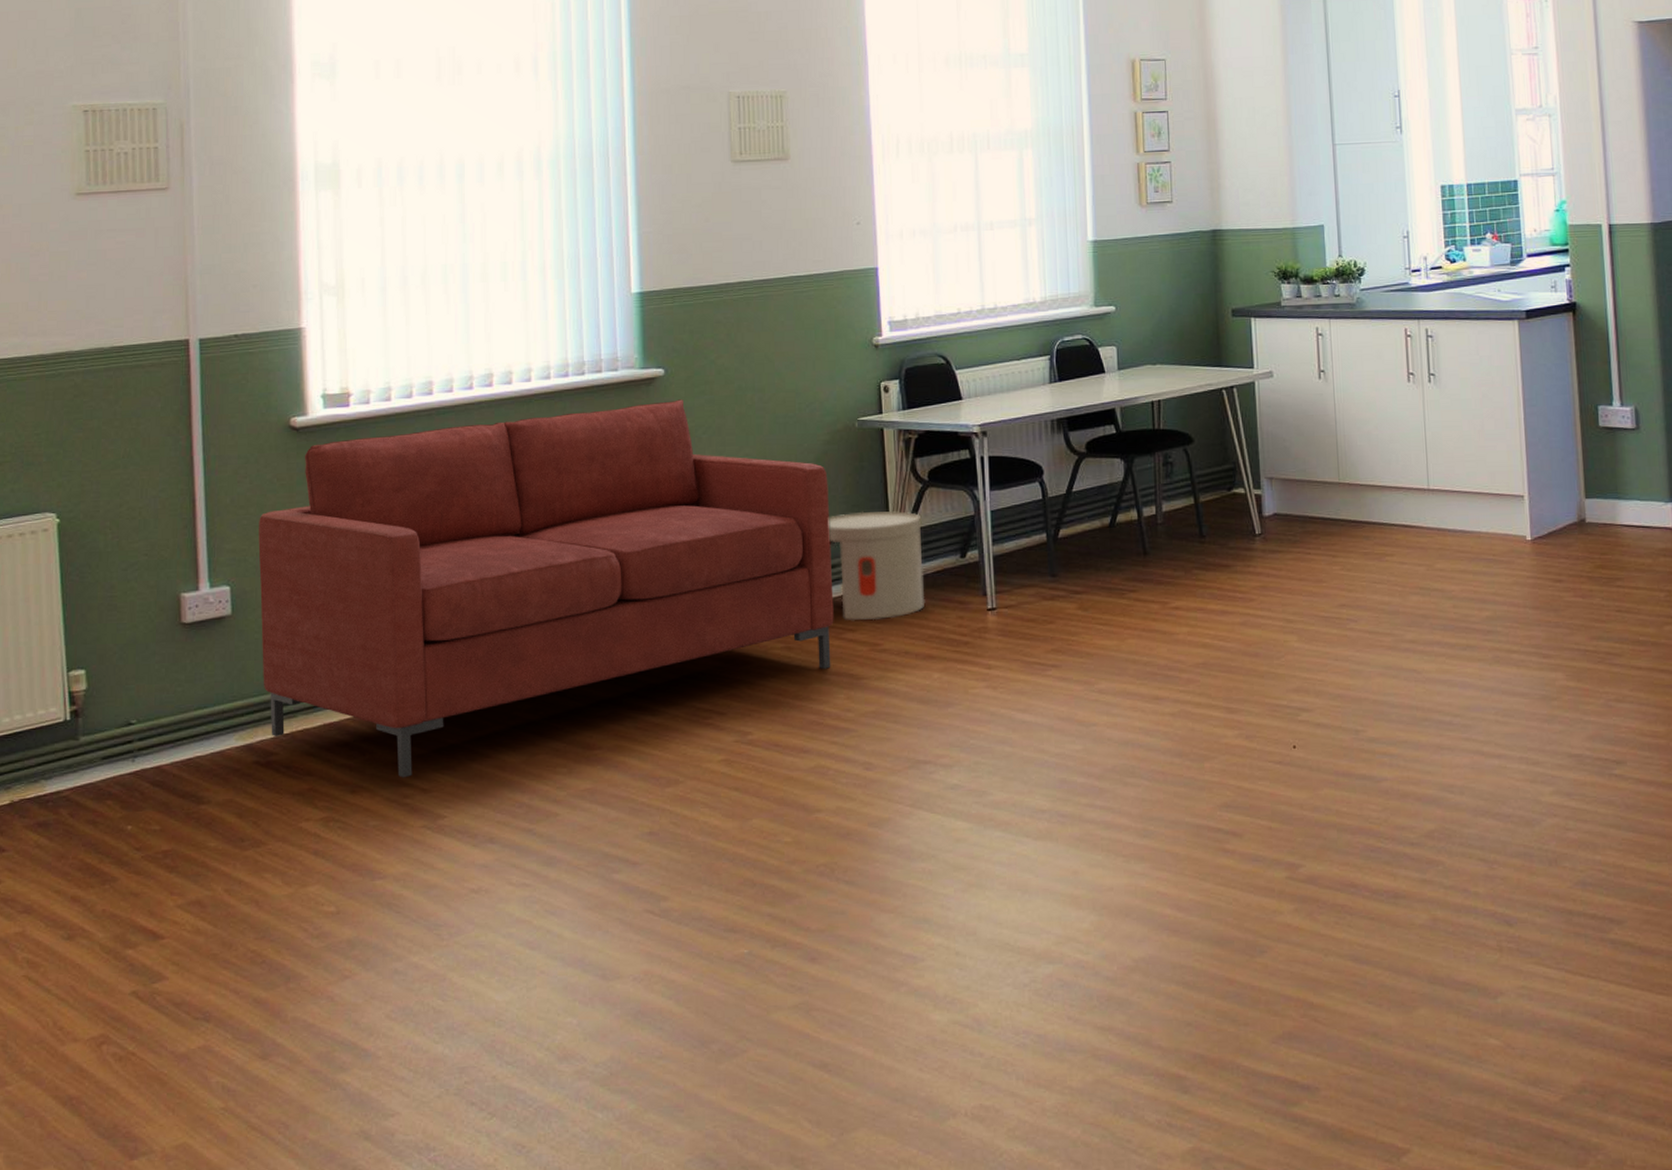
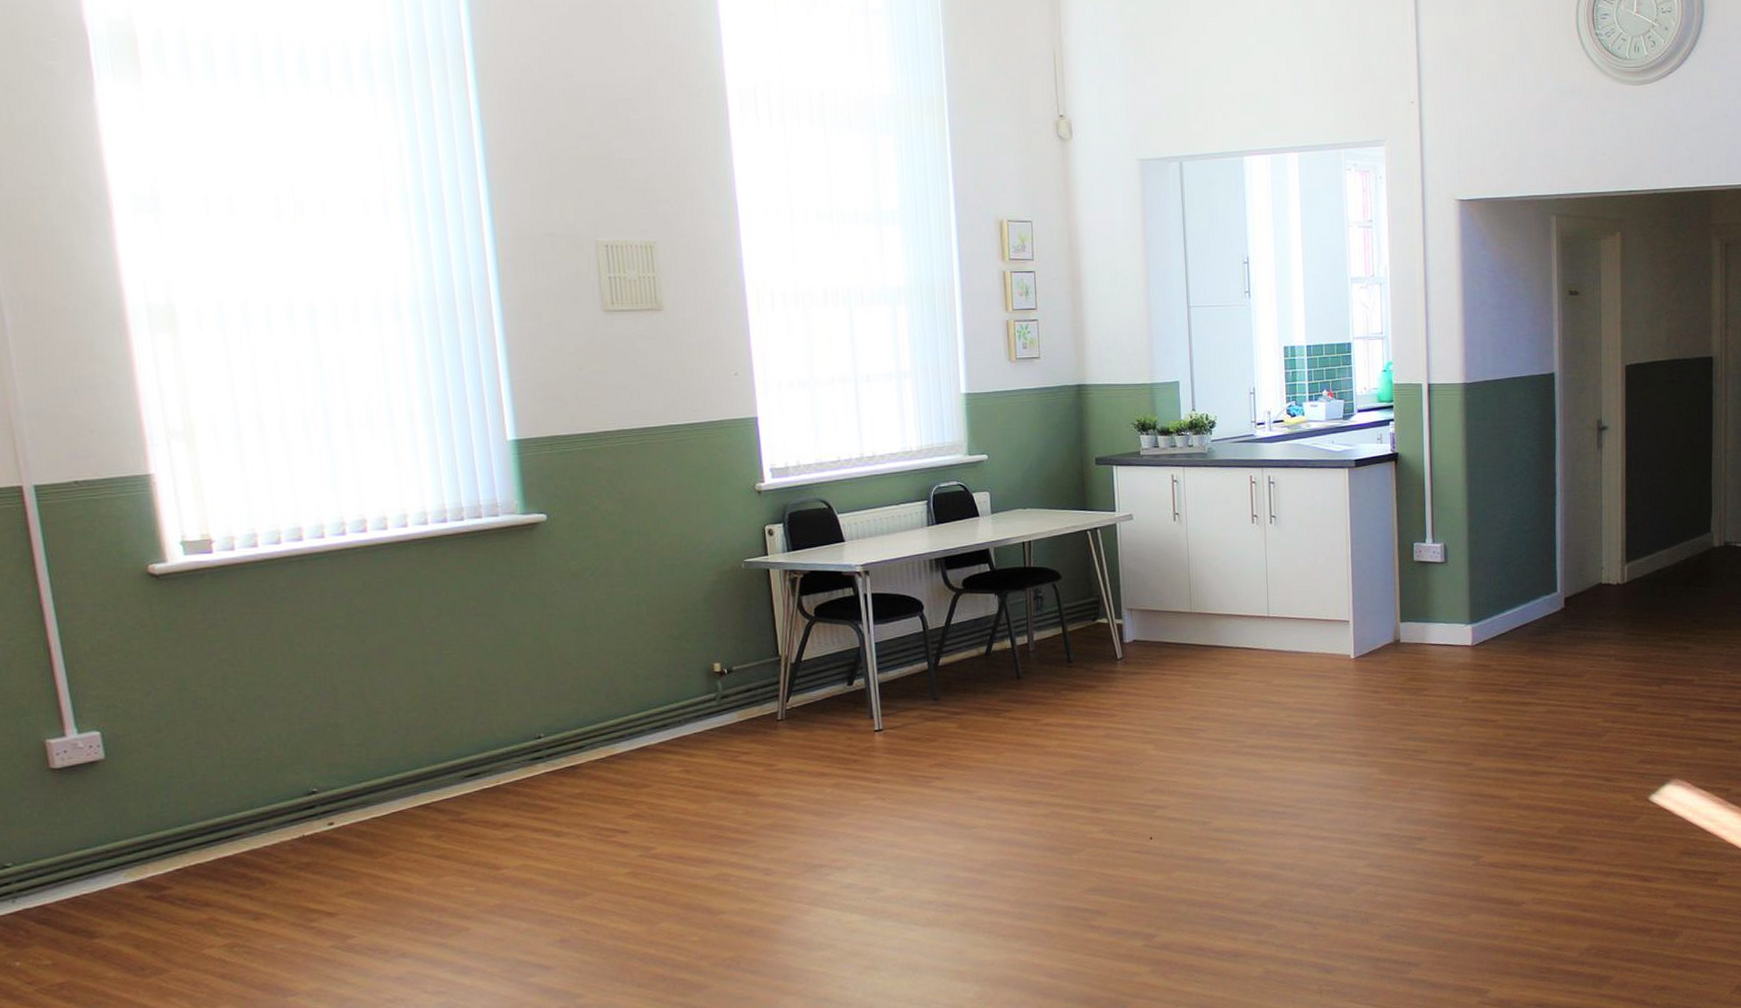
sofa: present [258,399,834,778] -> none [124,543,730,904]
side table: present [828,510,925,621] -> none [719,644,816,745]

